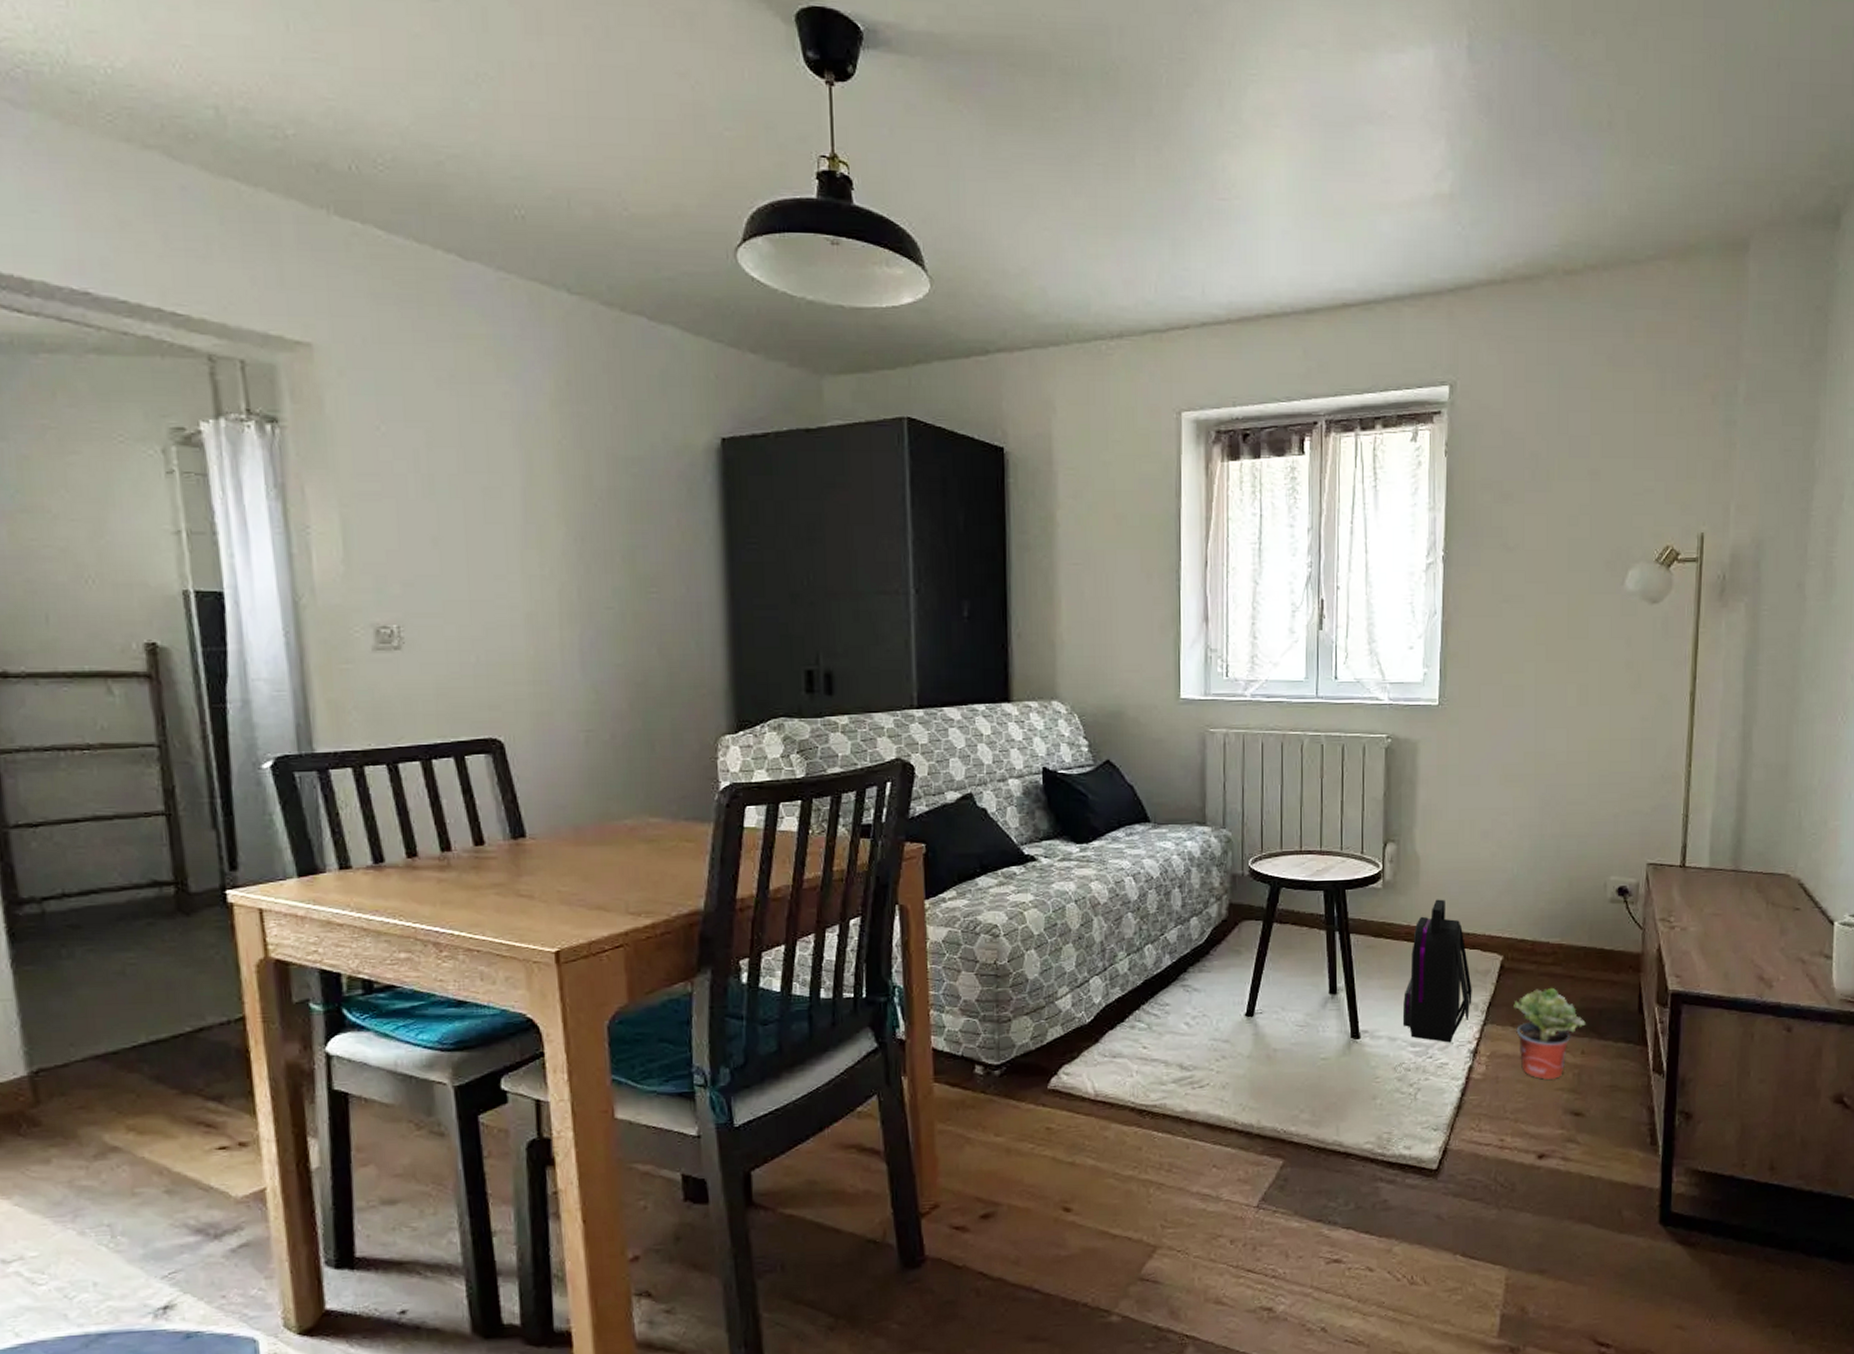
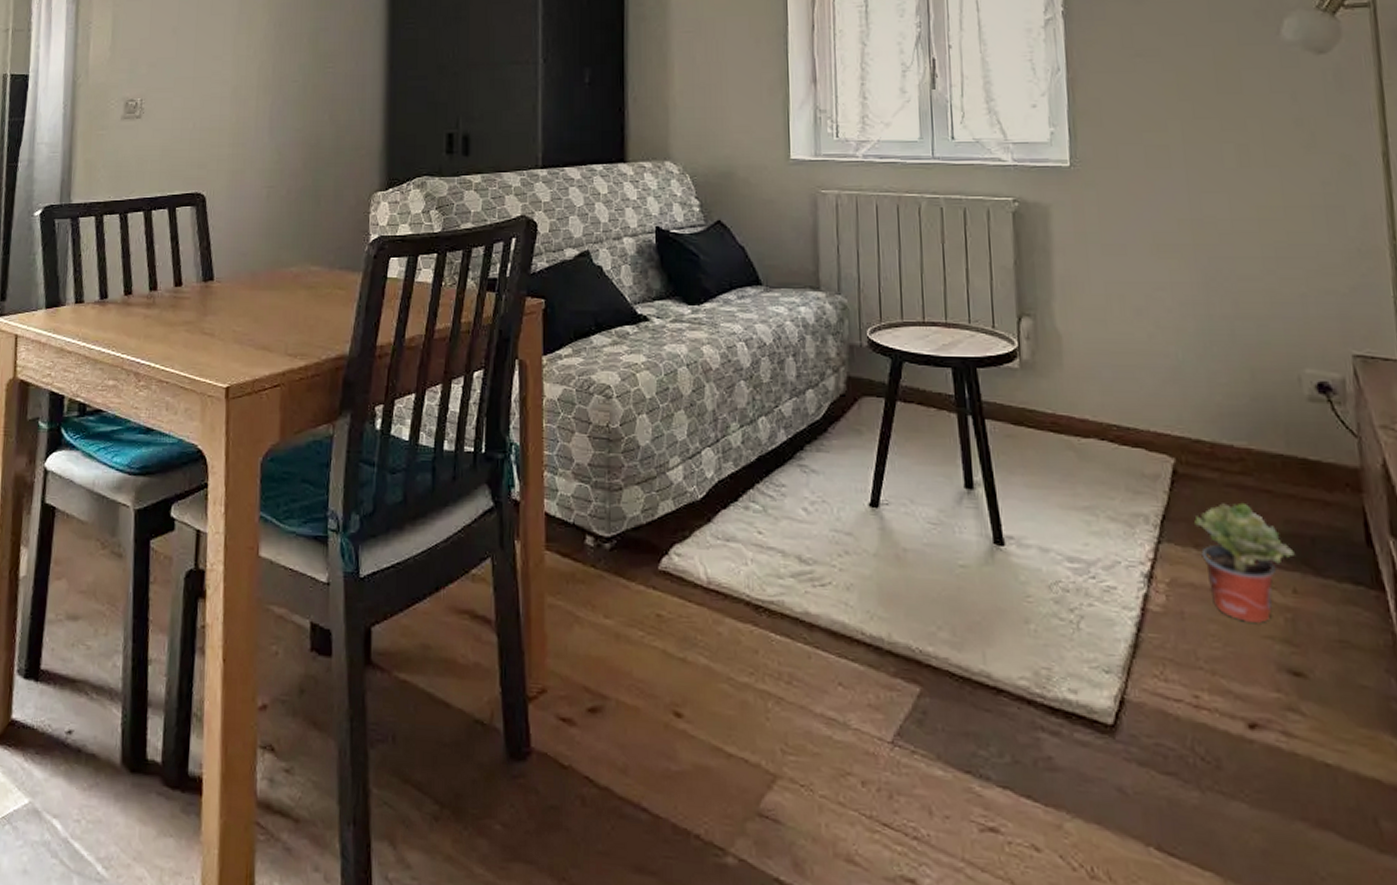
backpack: present [1402,899,1472,1043] -> none [1054,385,1141,562]

